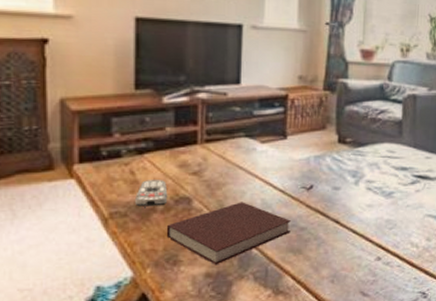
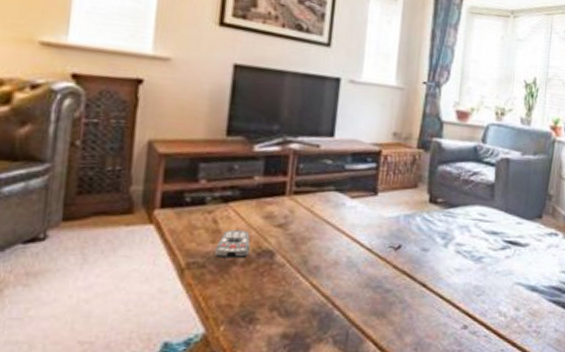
notebook: present [166,202,291,265] -> none [244,258,376,326]

